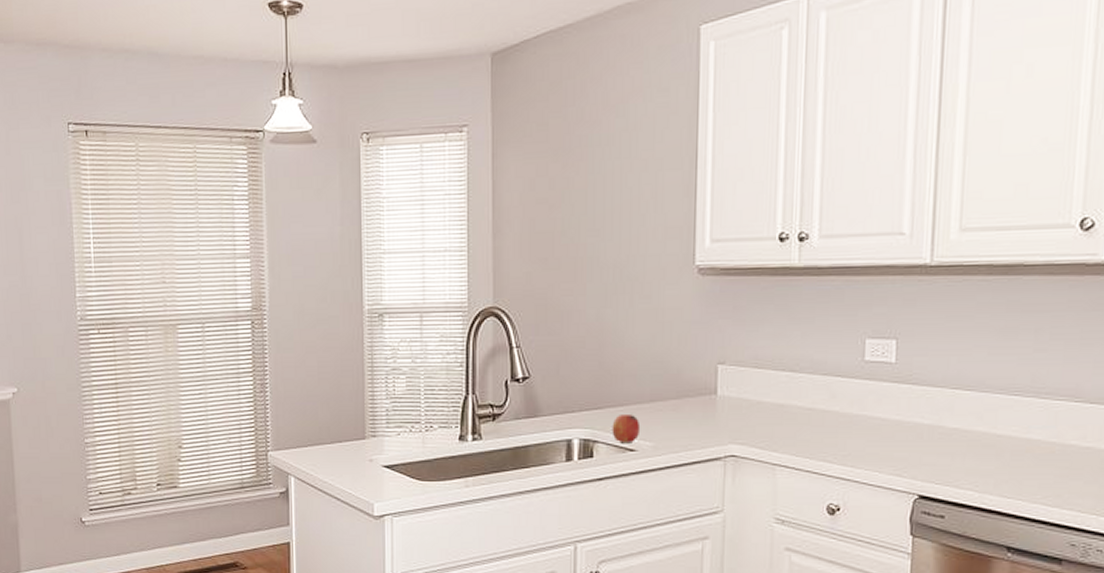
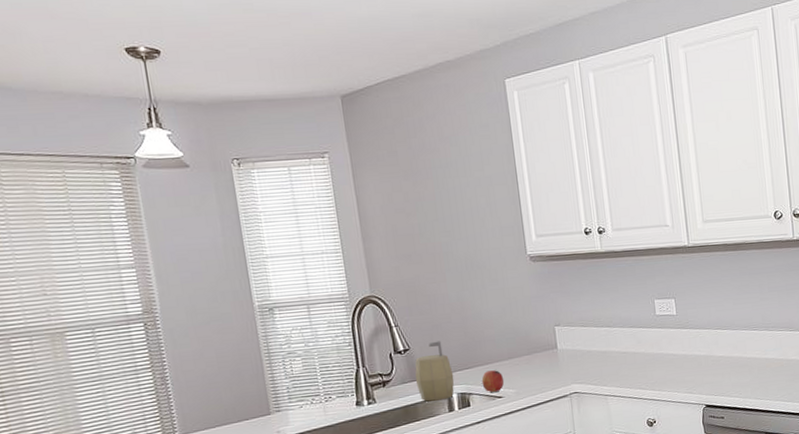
soap dispenser: none [531,370,578,447] -> present [415,341,455,402]

